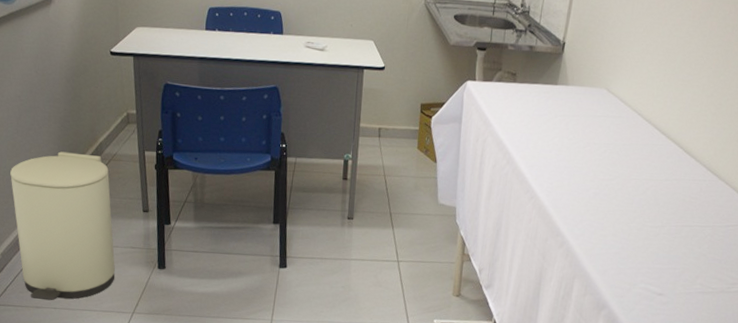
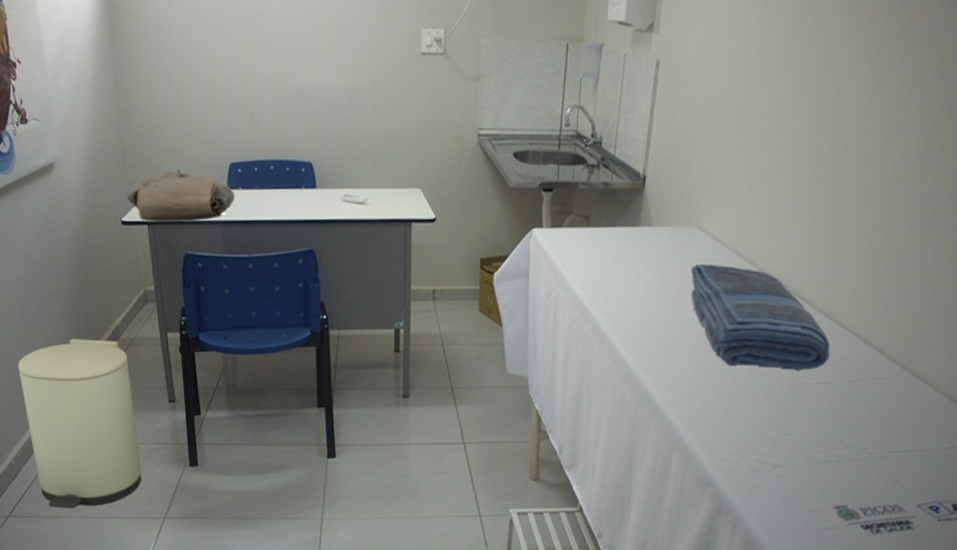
bag: none [116,9,213,56] -> present [126,168,236,222]
towel: none [597,119,711,215] -> present [691,263,831,370]

